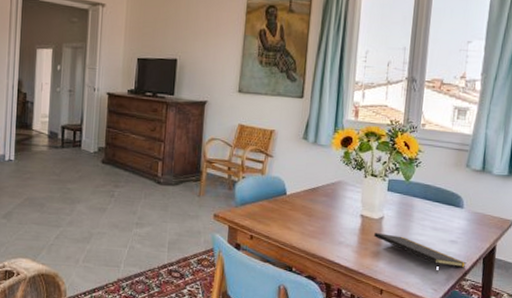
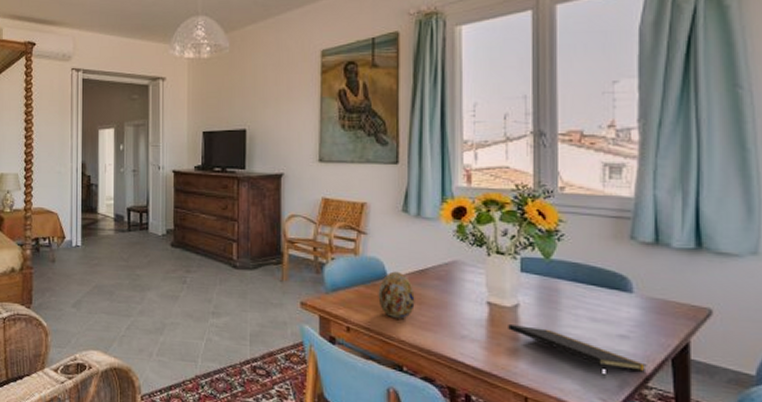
decorative egg: none [277,189,307,229] -> present [378,271,415,319]

